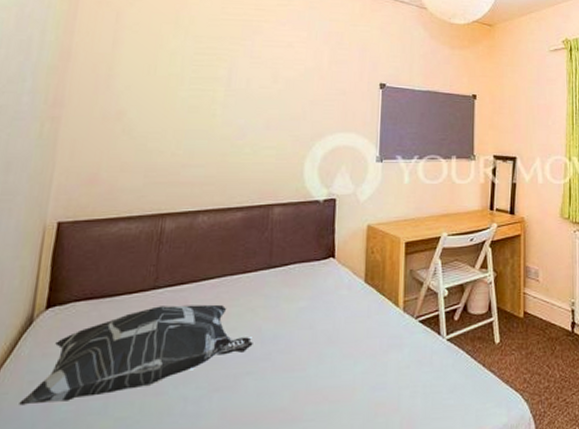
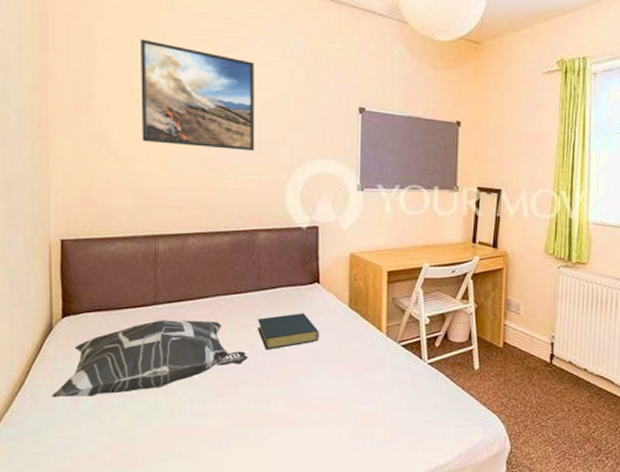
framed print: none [160,23,280,127] -> present [141,39,255,151]
hardback book: none [265,290,332,334] -> present [257,313,319,350]

